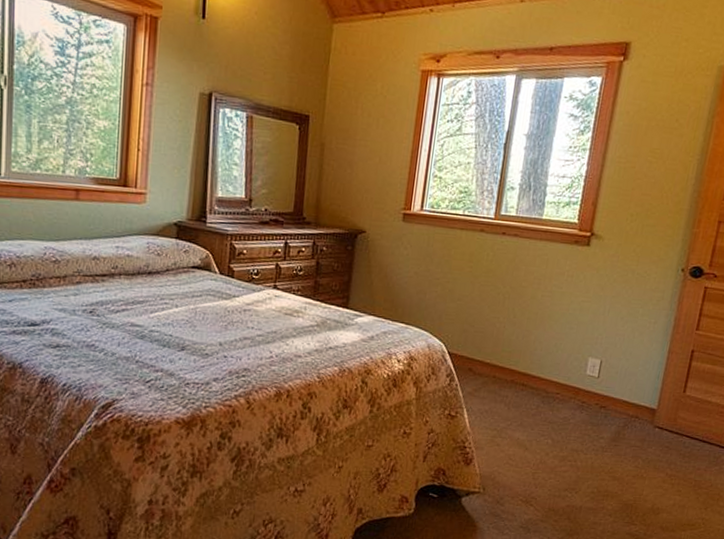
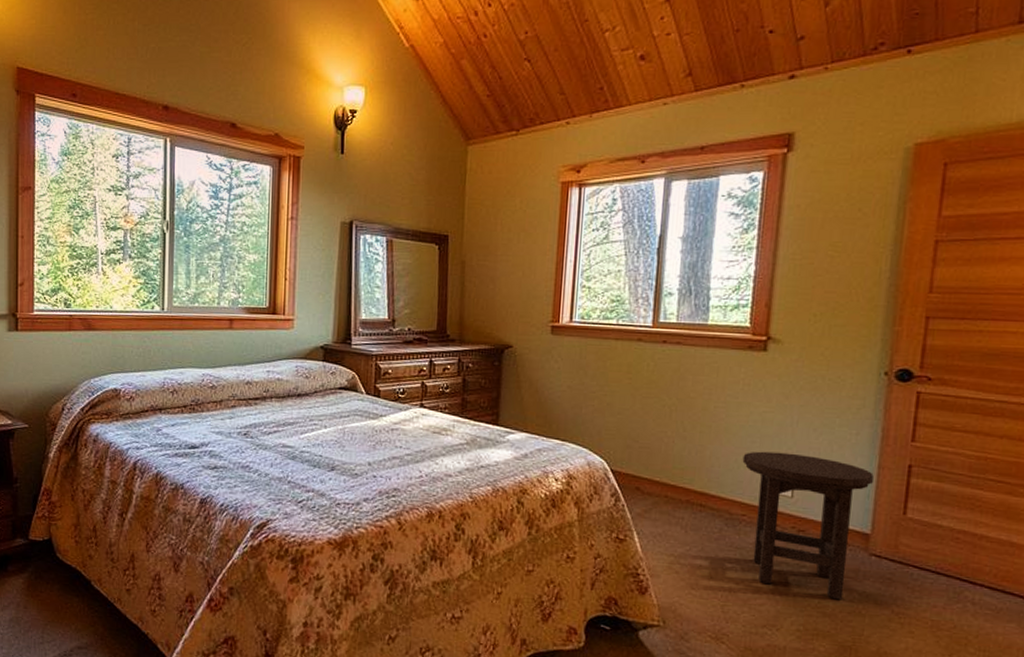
stool: none [561,336,664,466] -> present [742,451,874,600]

